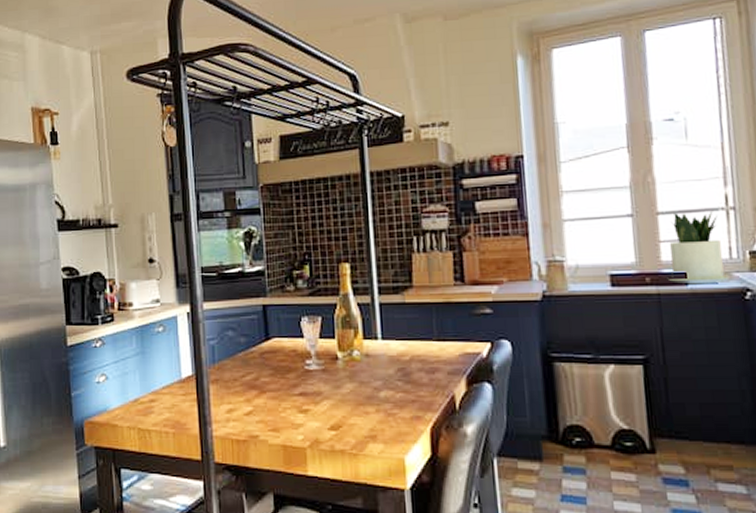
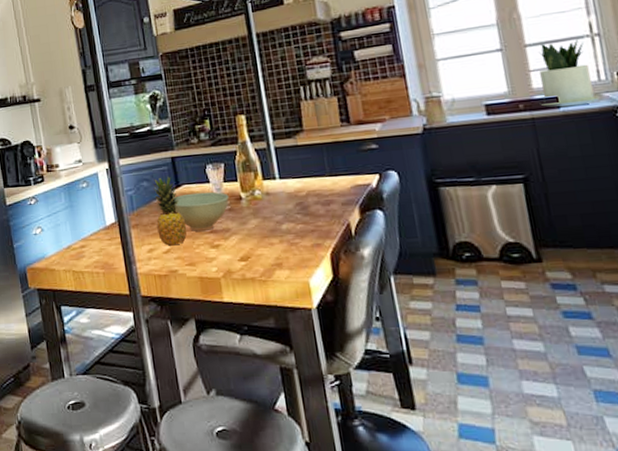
fruit: none [239,326,274,407] -> present [153,176,187,246]
bowl: none [262,348,324,392] -> present [174,191,229,231]

